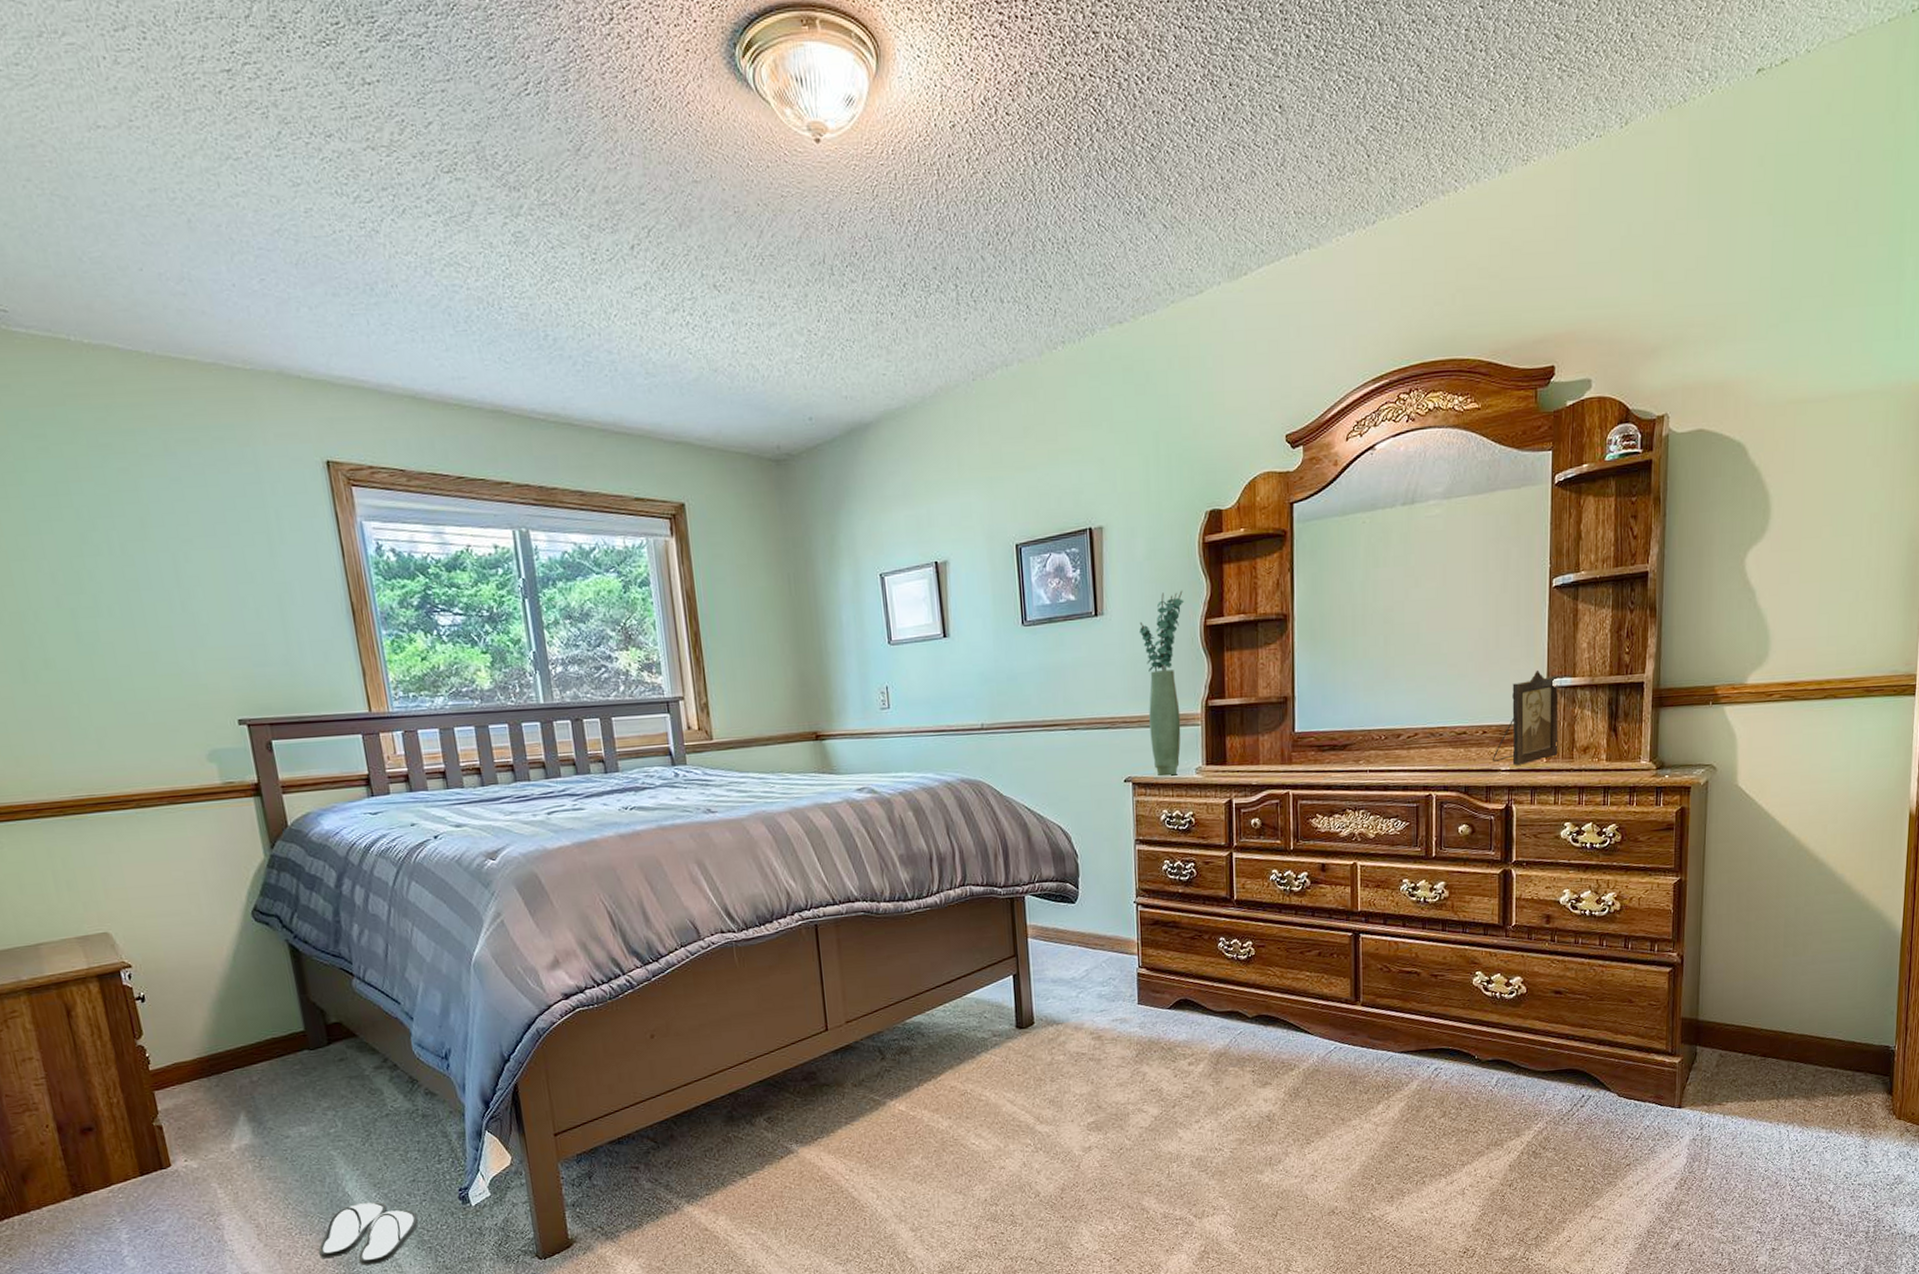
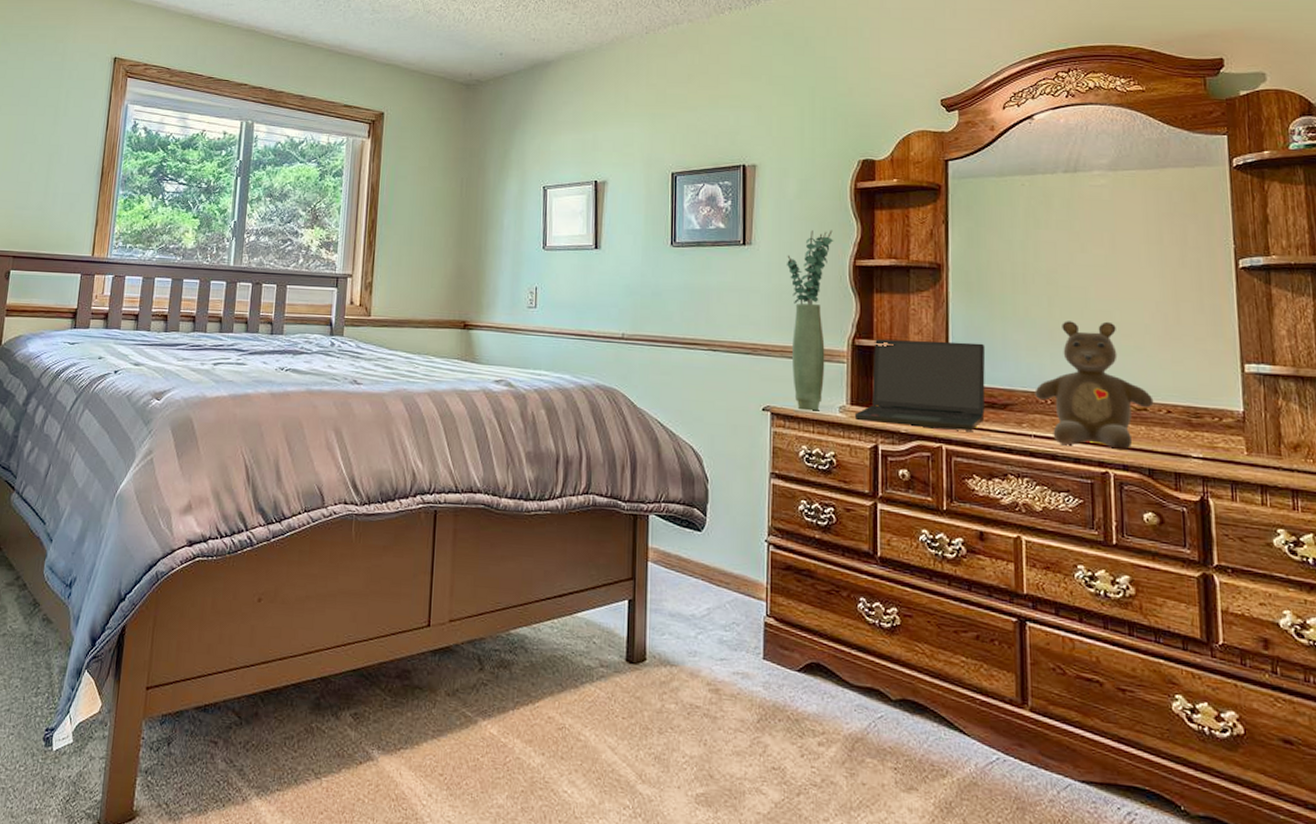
laptop: none [1210,689,1328,780] -> present [854,339,986,431]
teddy bear: none [1371,653,1472,776] -> present [1035,321,1154,451]
photo frame: present [1493,669,1559,765] -> none [1181,352,1262,454]

